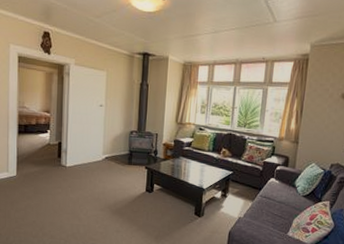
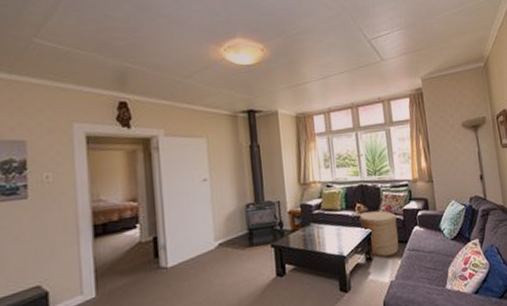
basket: none [222,157,256,197] -> present [359,210,399,257]

